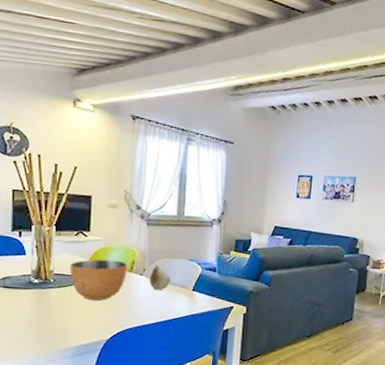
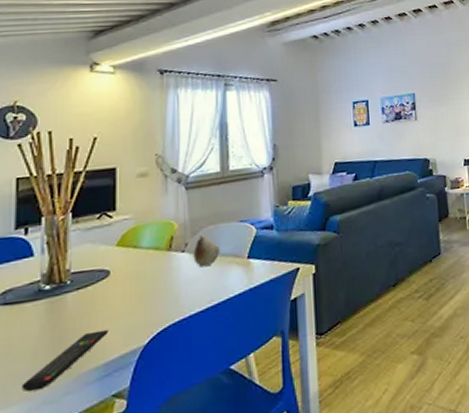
remote control: none [16,321,81,355] -> present [21,329,108,392]
bowl: present [69,259,127,301] -> none [91,239,165,298]

